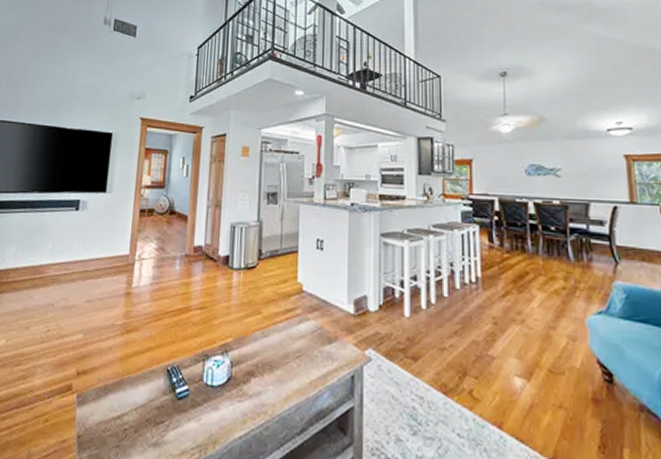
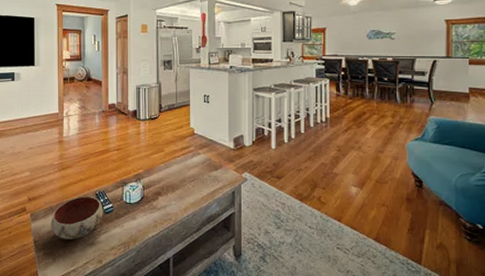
bowl: none [102,372,176,437] -> present [51,196,103,240]

